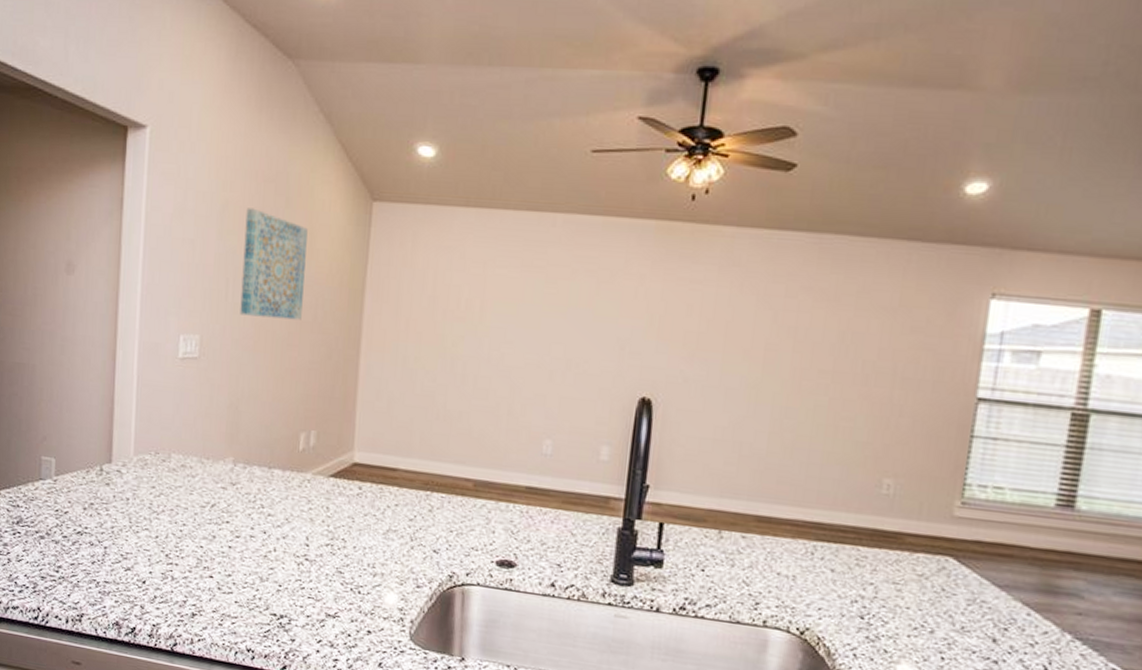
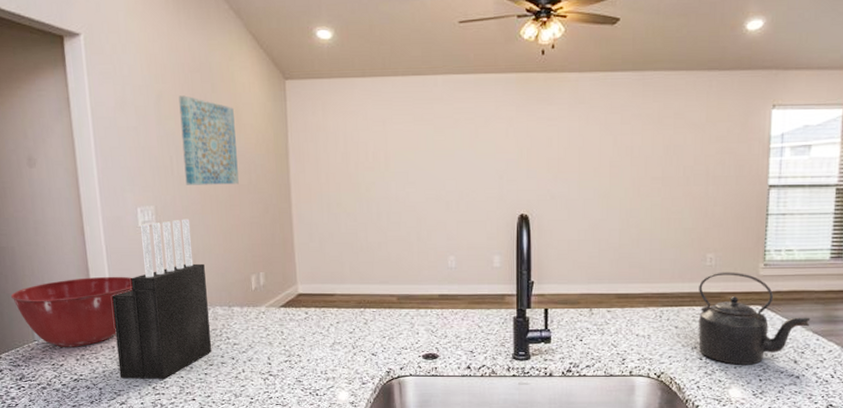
mixing bowl: none [22,410,161,493] -> present [10,276,133,347]
knife block: none [130,354,247,547] -> present [112,219,211,380]
kettle: none [861,504,1021,636] -> present [698,271,811,365]

